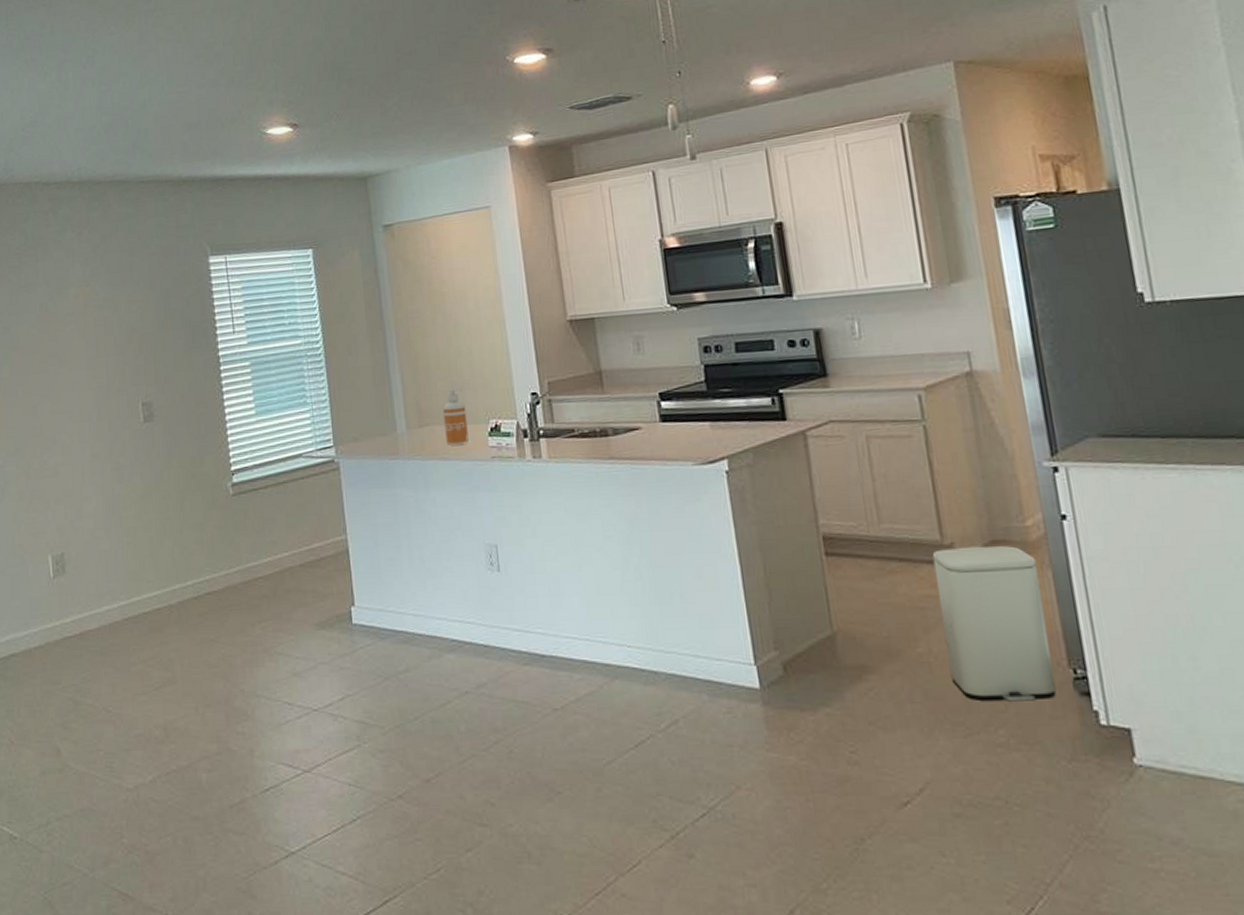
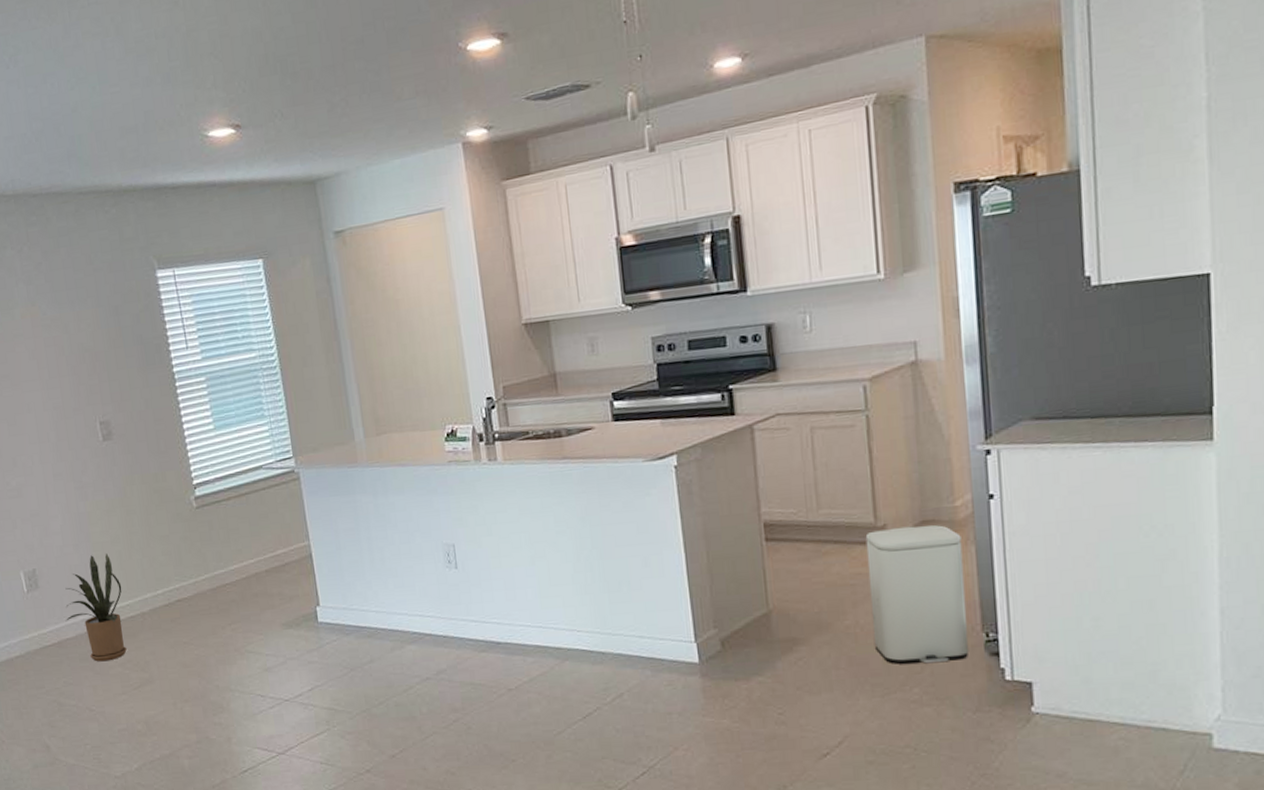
house plant: none [89,540,151,657] -> present [65,554,127,662]
soap dispenser: present [443,388,469,445] -> none [400,396,426,452]

